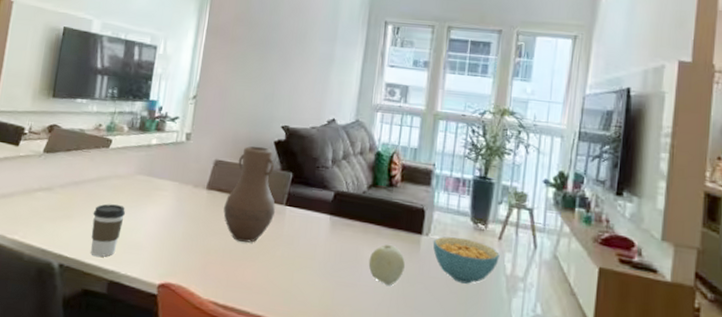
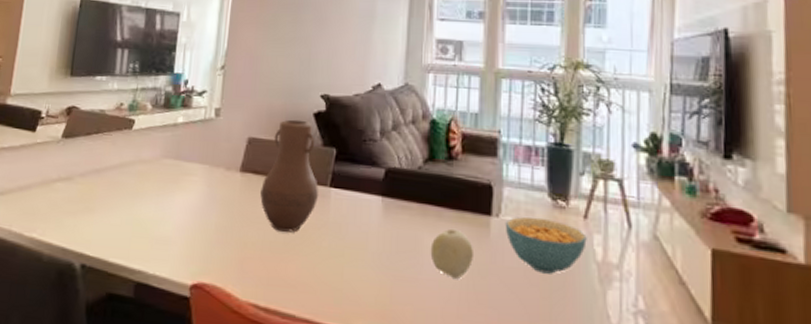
coffee cup: present [91,204,126,257] -> none [115,193,152,255]

